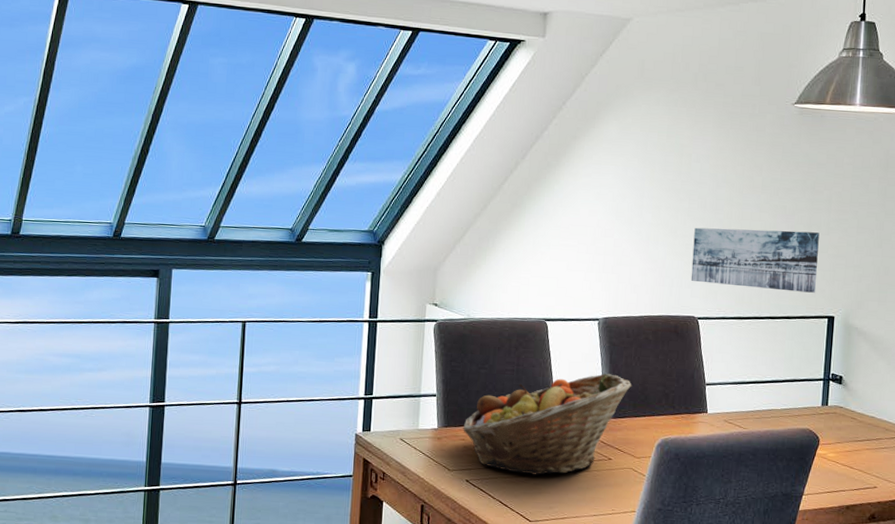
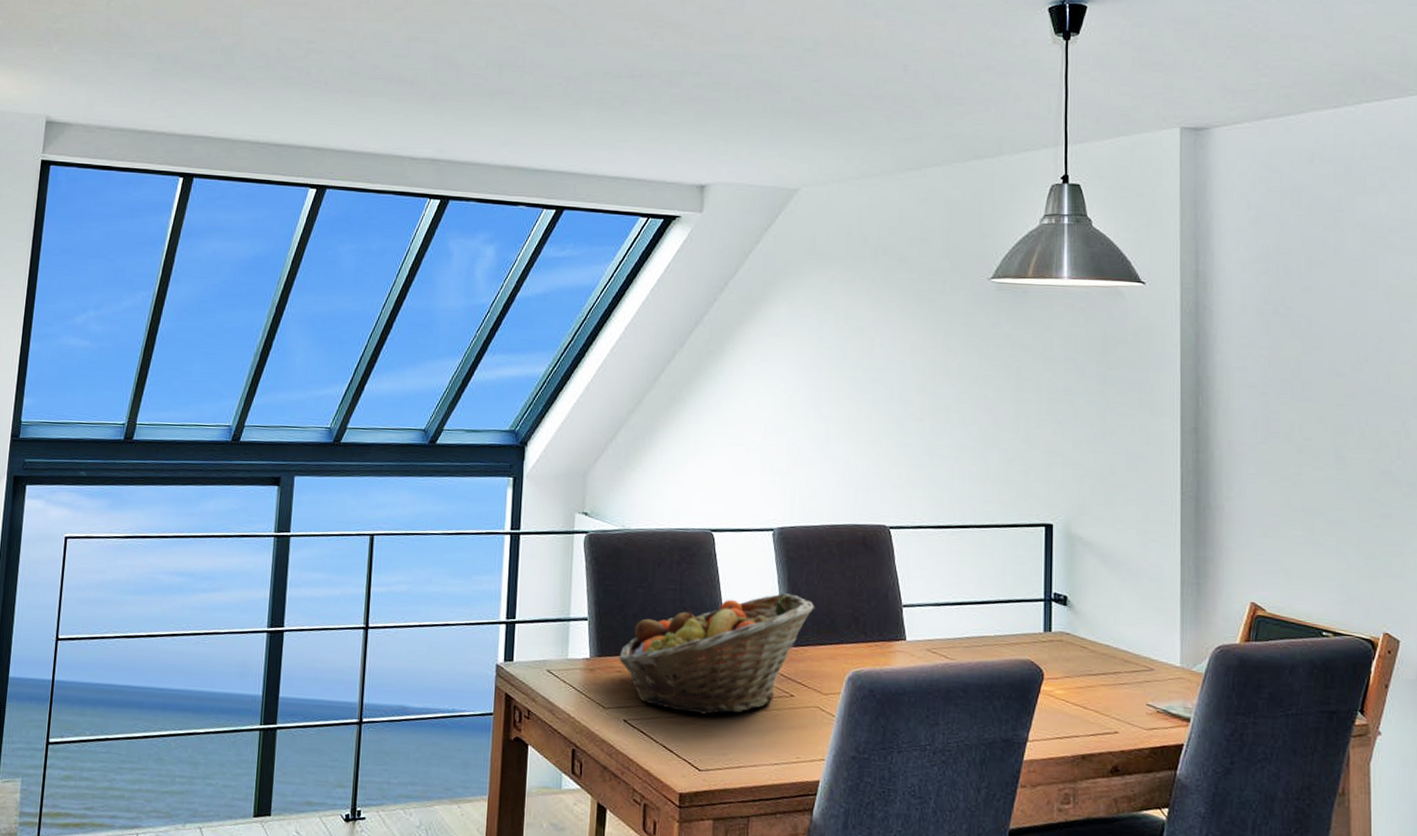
wall art: present [690,227,820,293] -> none [879,421,1029,497]

